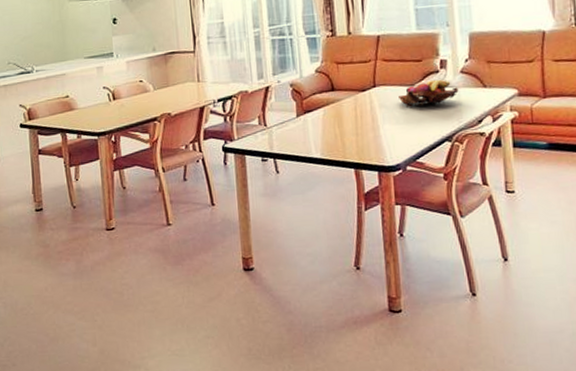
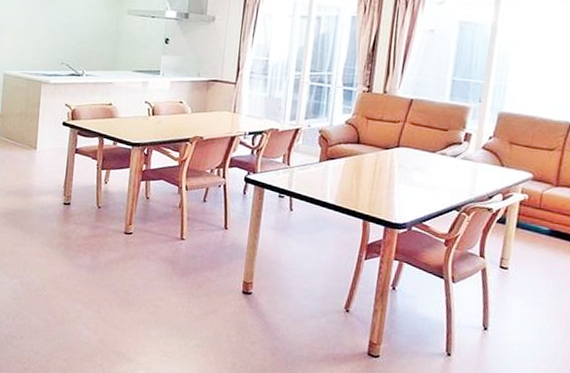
fruit basket: present [399,79,459,107] -> none [418,150,477,175]

